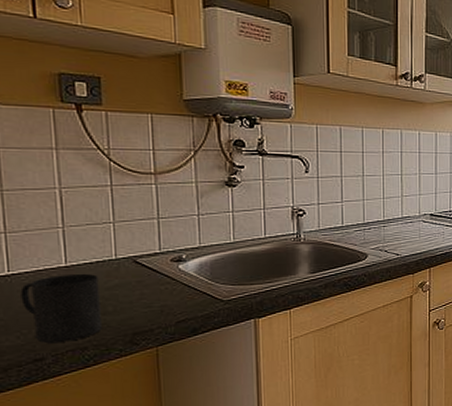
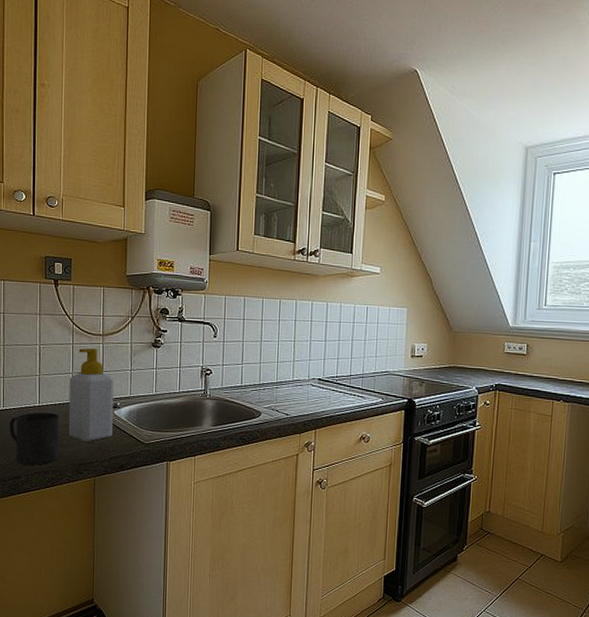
soap bottle: none [109,191,178,305] -> present [68,348,114,441]

